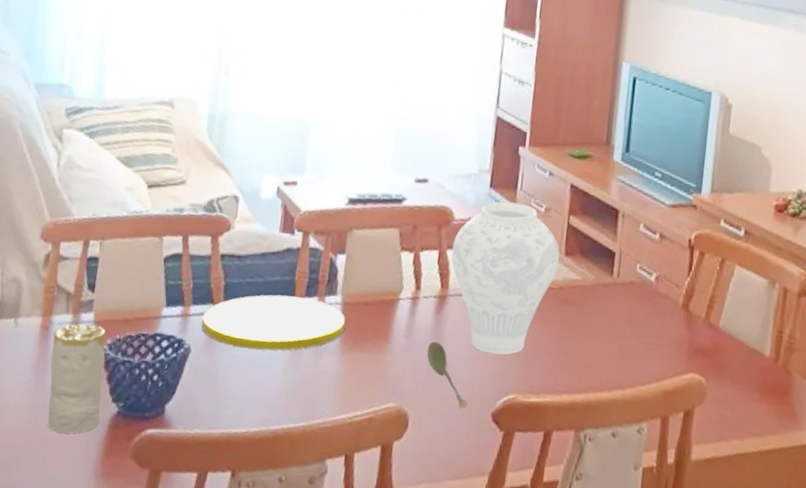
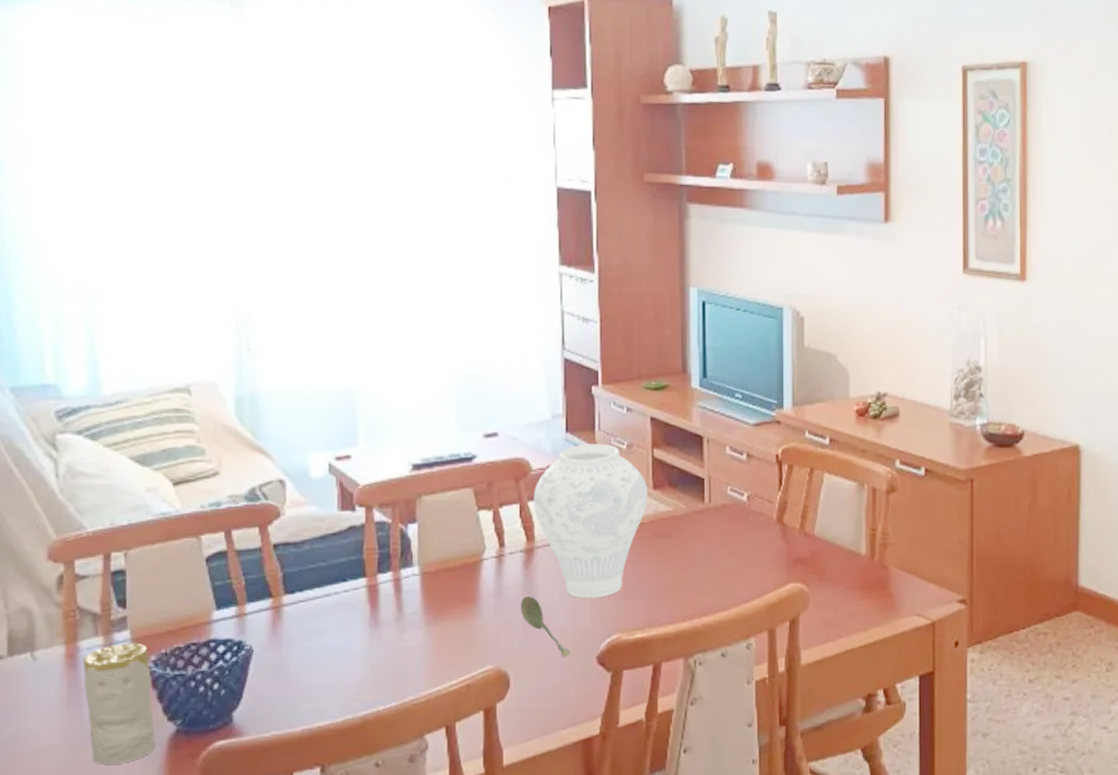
plate: present [201,294,346,351] -> none [262,574,427,638]

